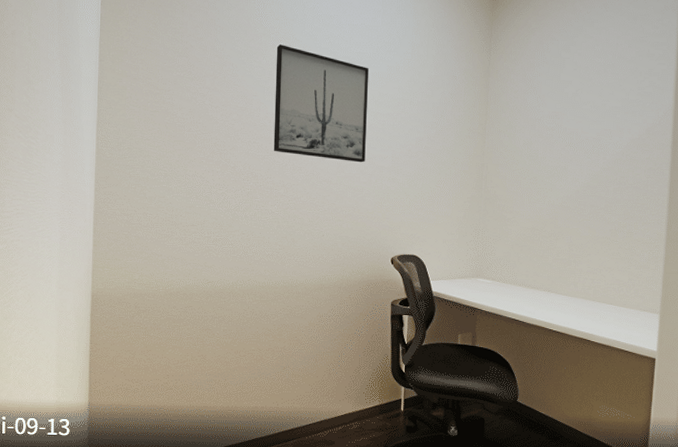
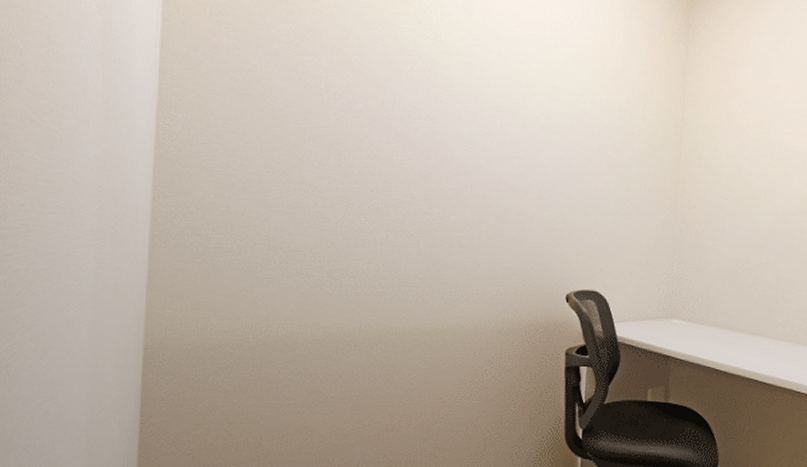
wall art: present [273,44,369,163] -> none [413,16,539,174]

